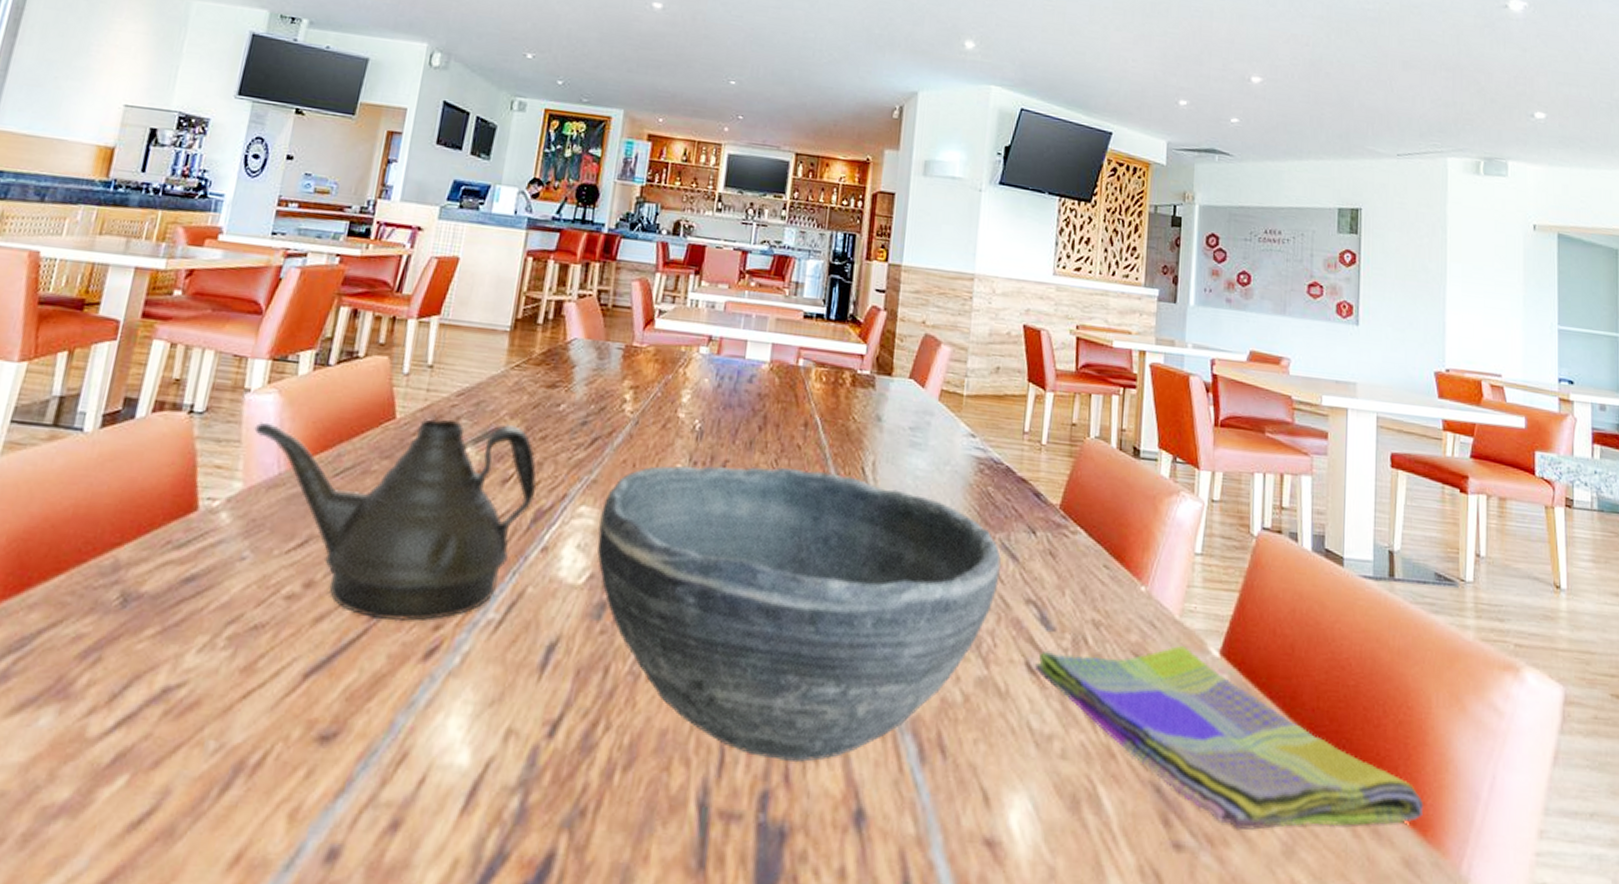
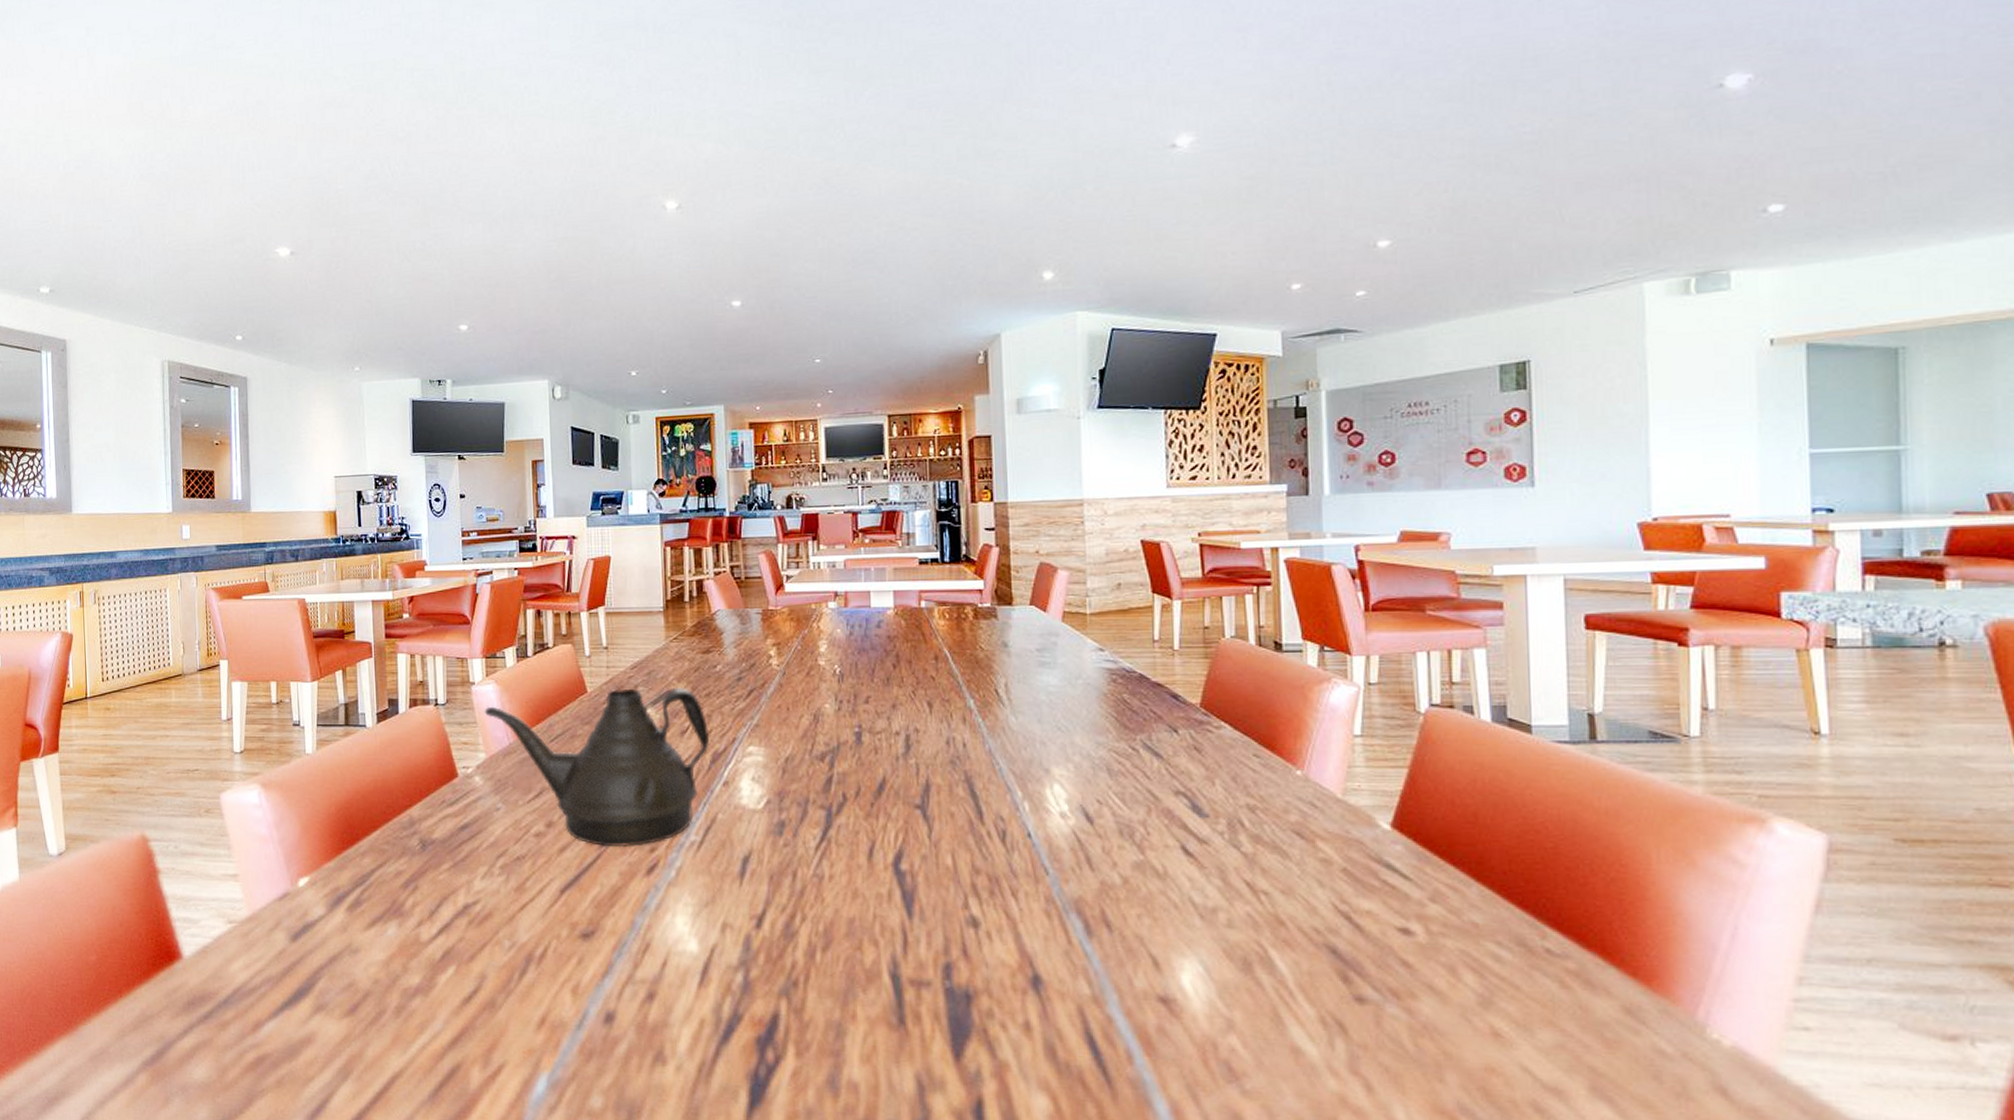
bowl: present [597,465,1002,763] -> none [767,696,1146,940]
dish towel: present [1034,644,1424,831] -> none [1190,821,1647,985]

